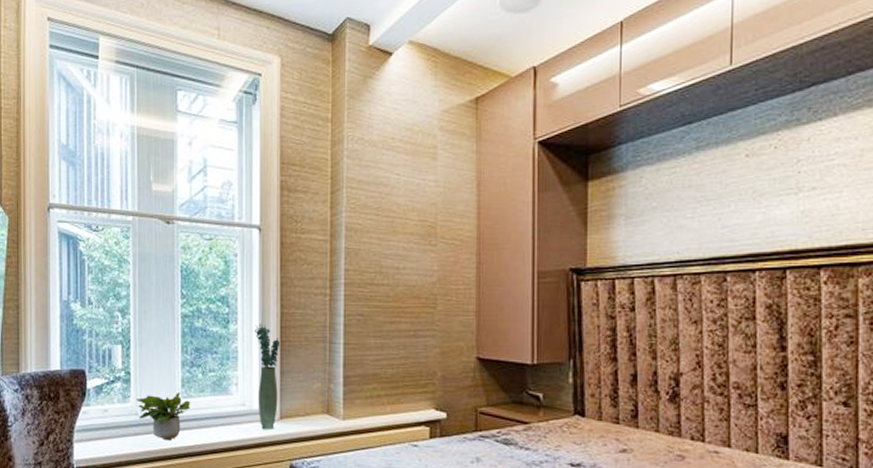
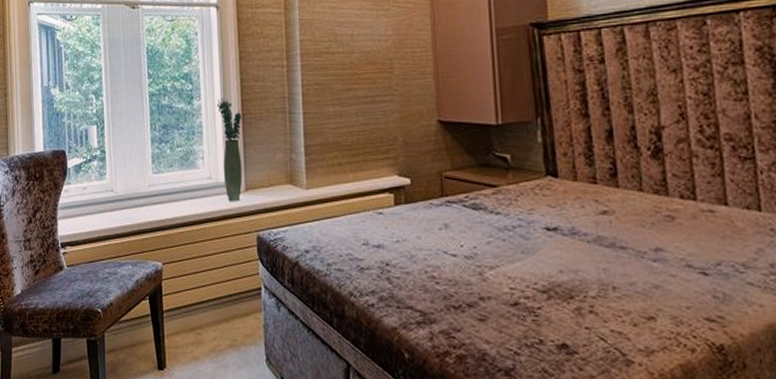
potted plant: present [136,392,190,441] -> none [111,167,160,215]

